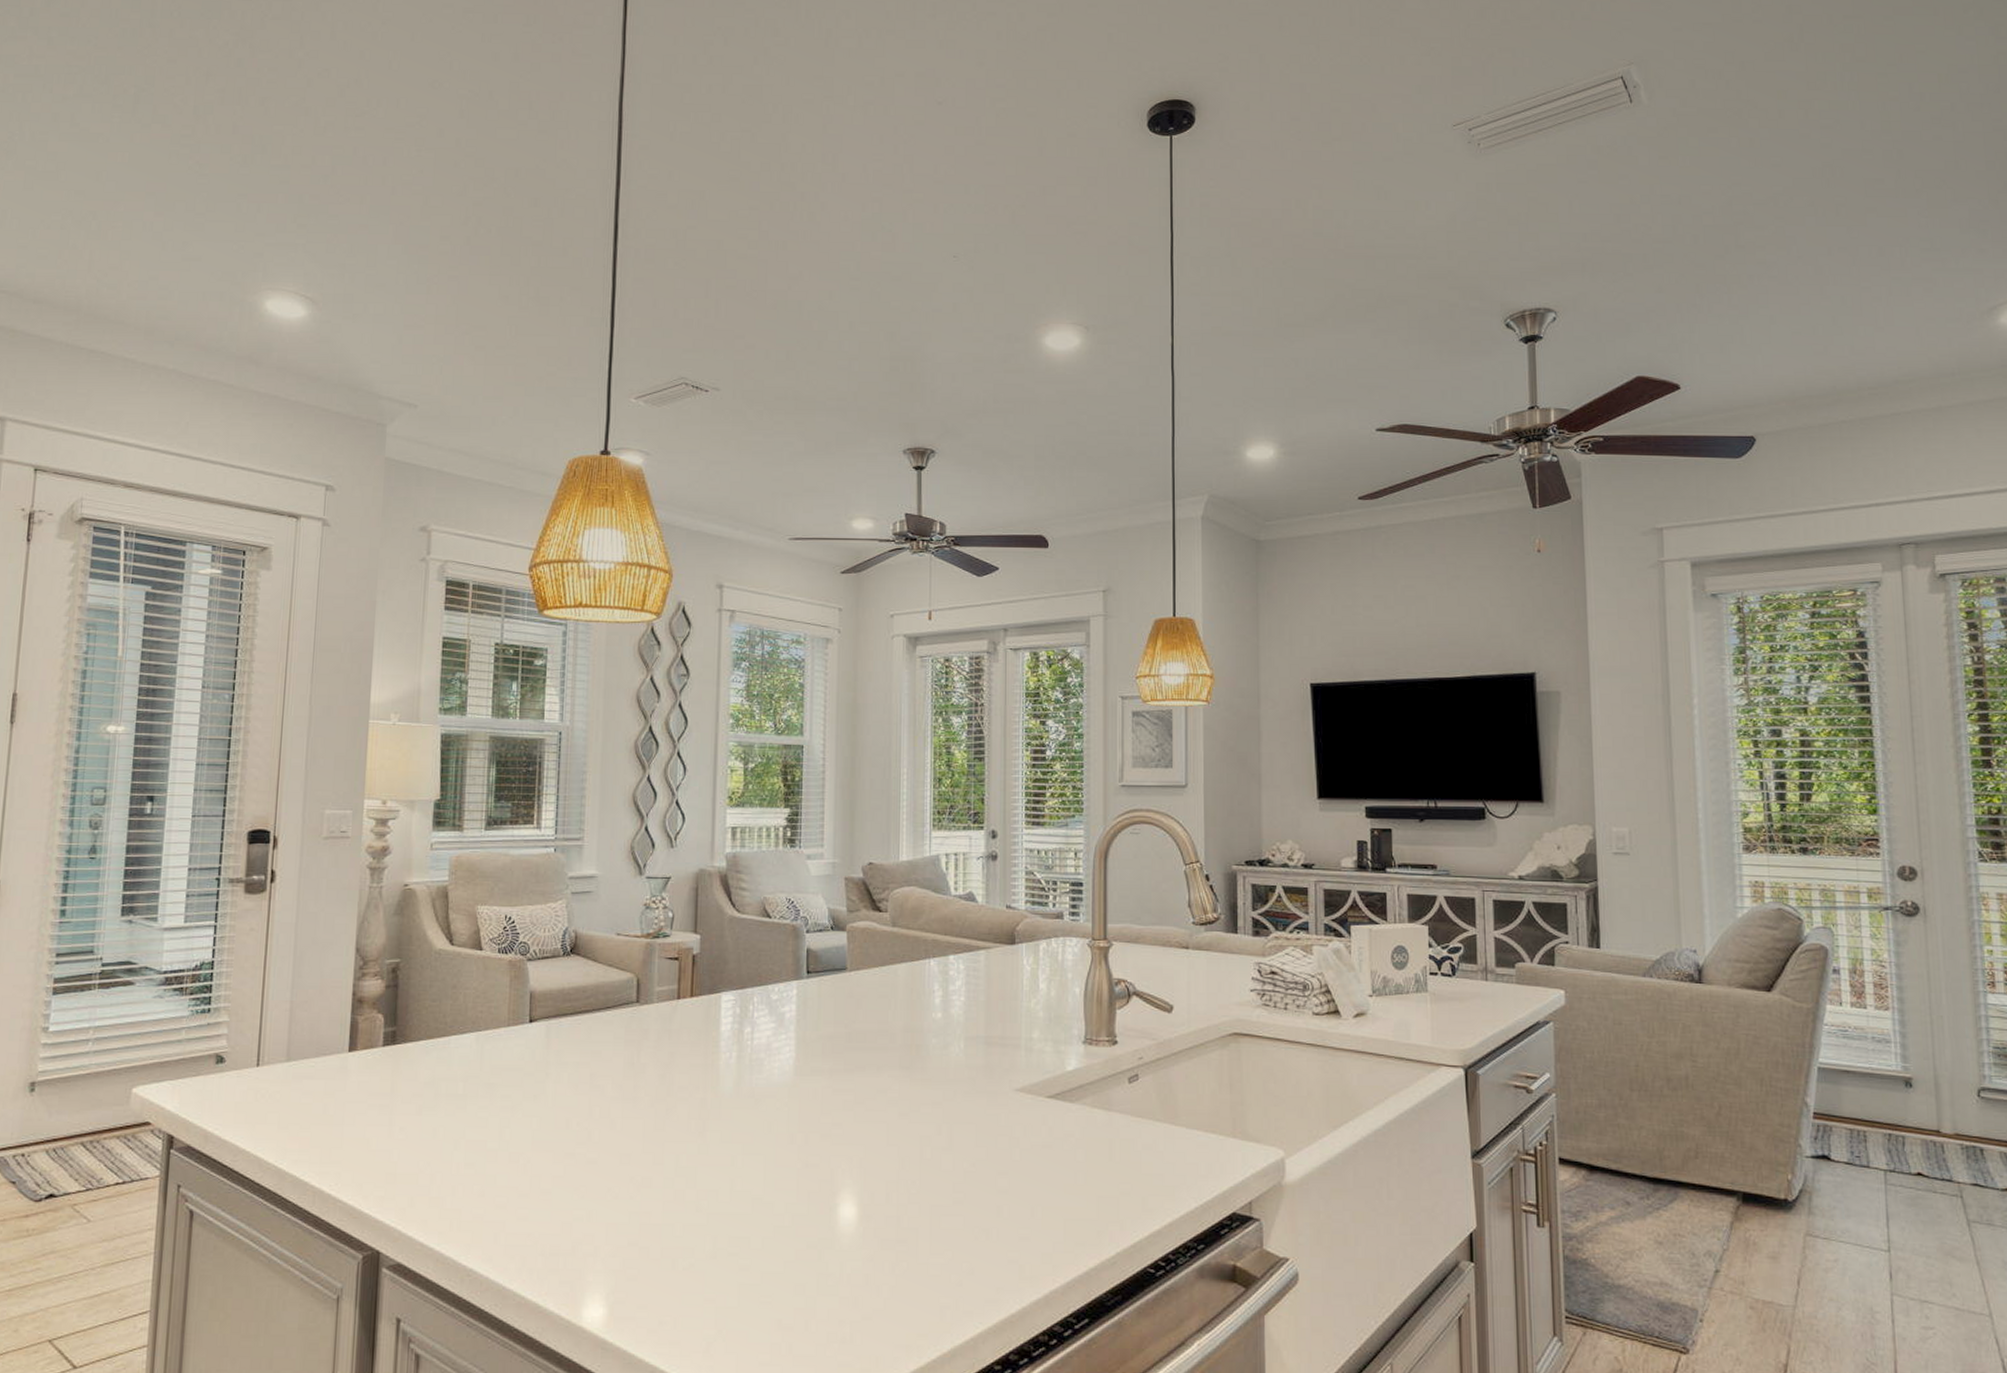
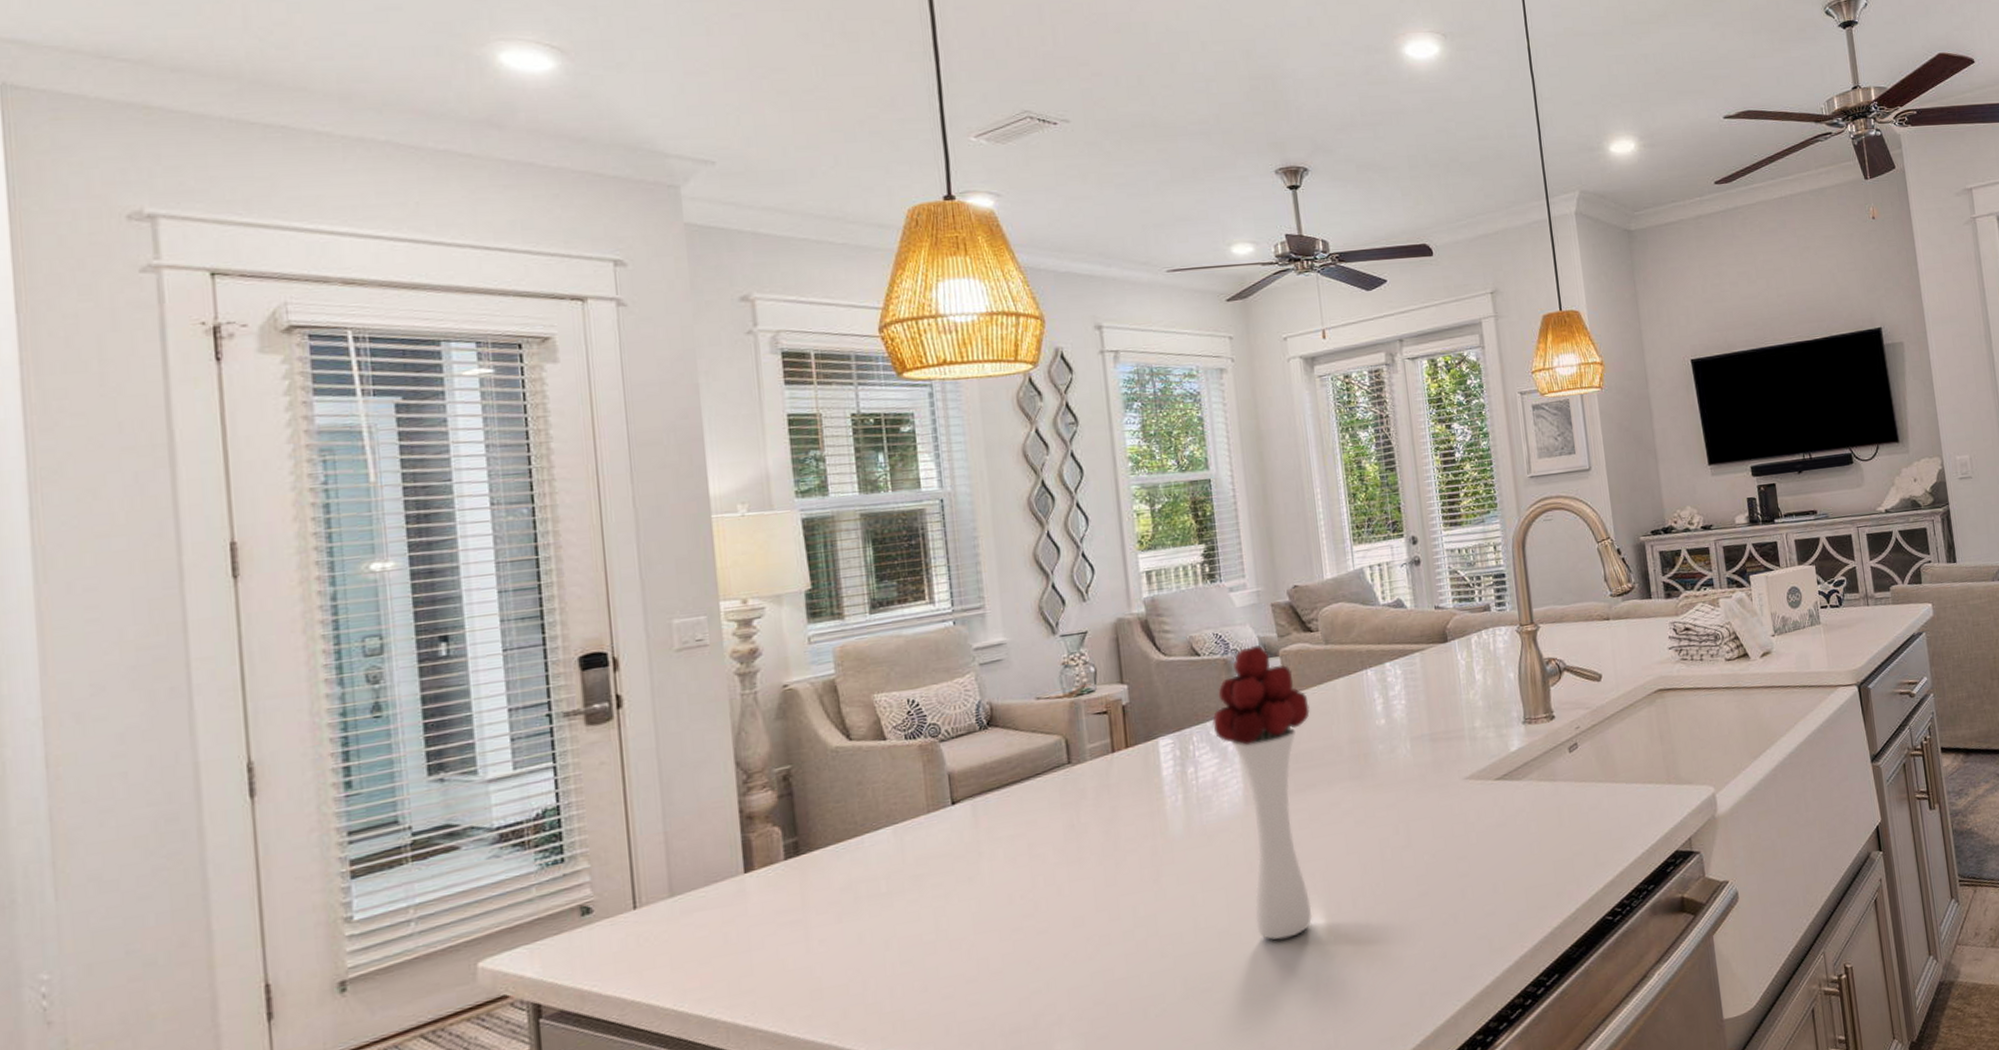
flower bouquet: none [774,917,869,1219] -> present [1212,645,1313,940]

